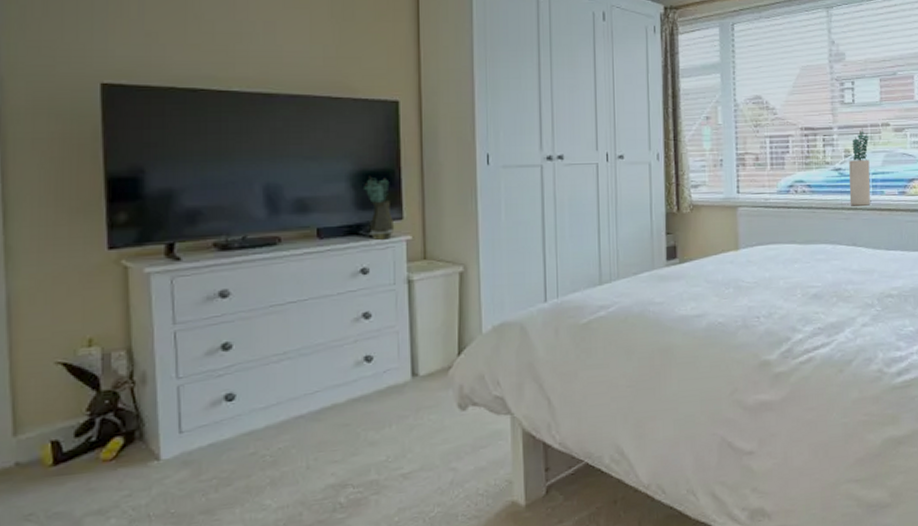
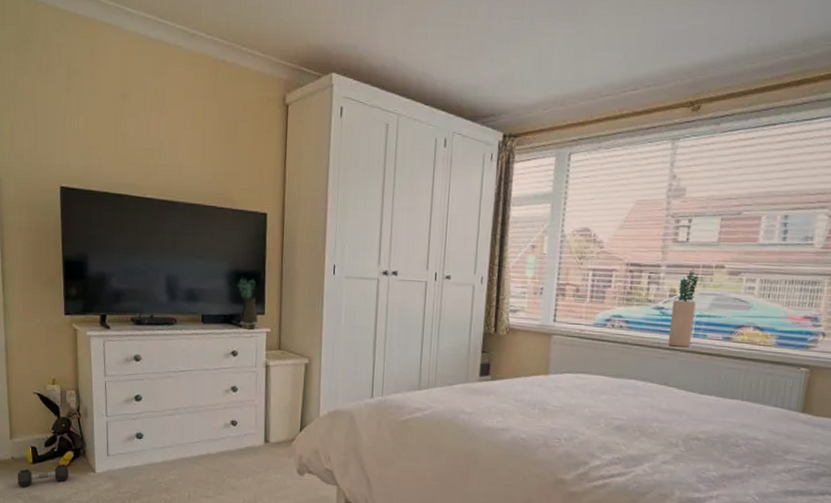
dumbbell: none [25,458,116,504] -> present [17,464,69,487]

